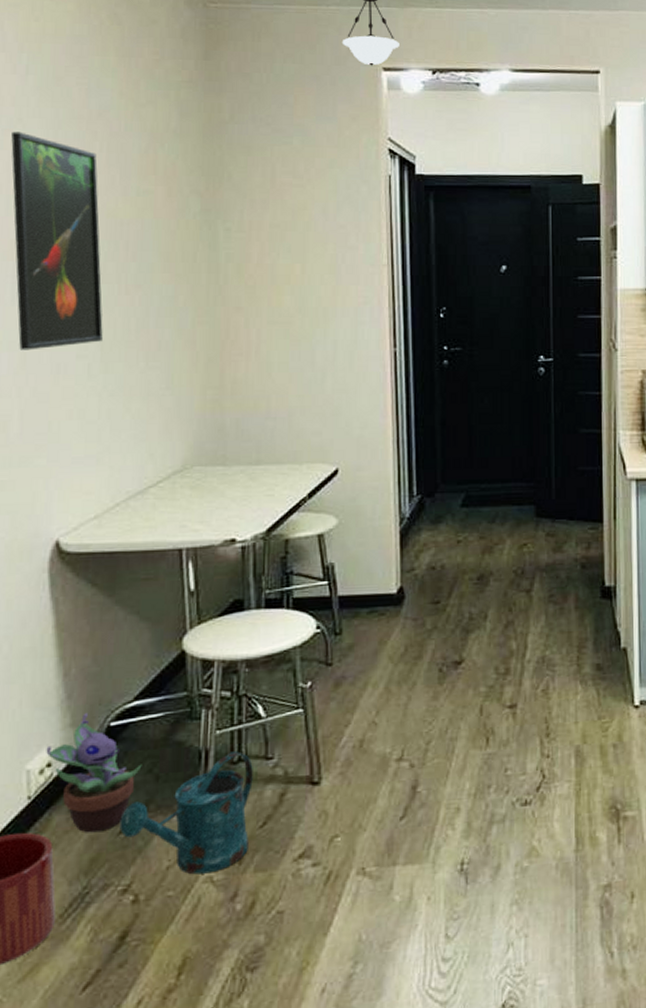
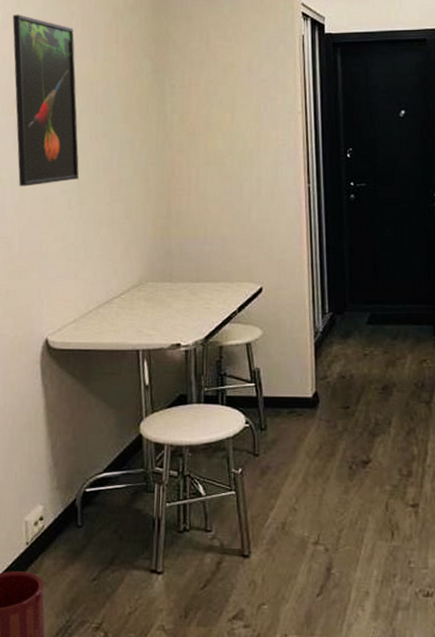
decorative plant: present [46,712,142,833] -> none [39,479,110,578]
watering can: present [119,751,253,875] -> none [93,522,195,622]

